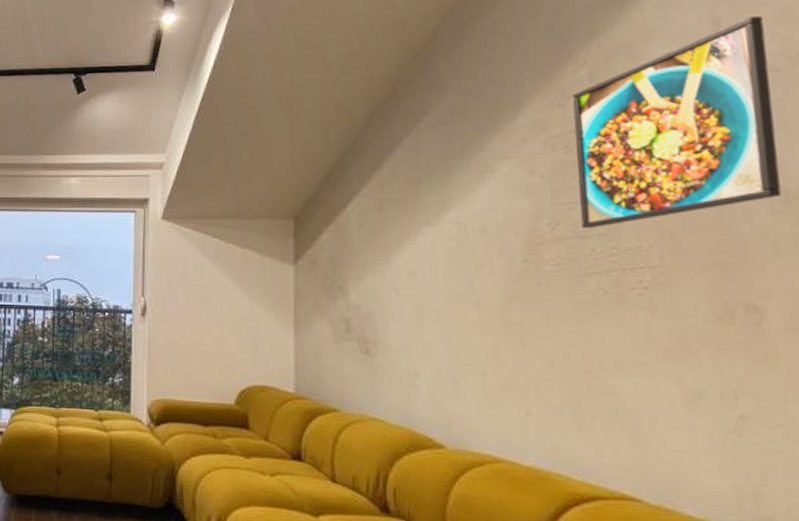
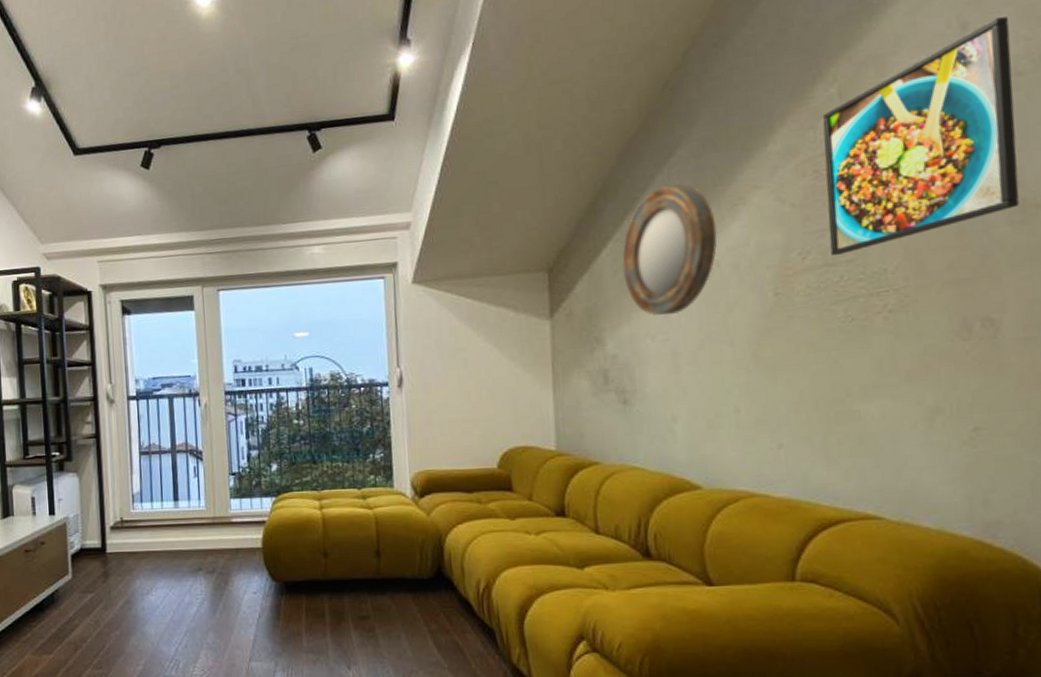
home mirror: none [368,147,465,272] -> present [622,183,717,315]

